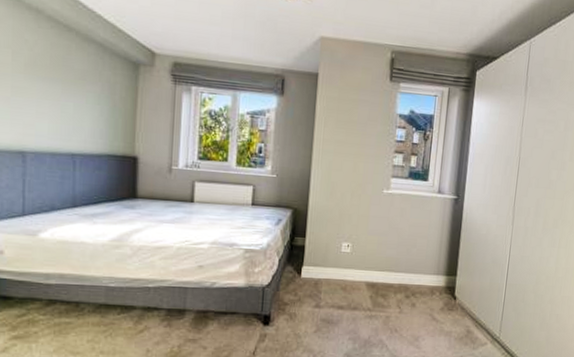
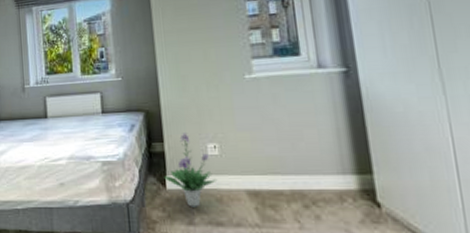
potted plant: none [300,231,345,294] -> present [164,133,218,207]

